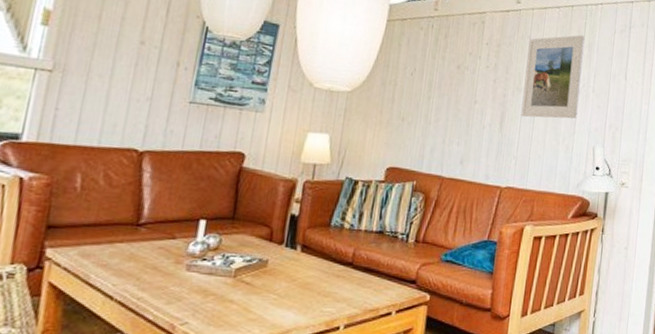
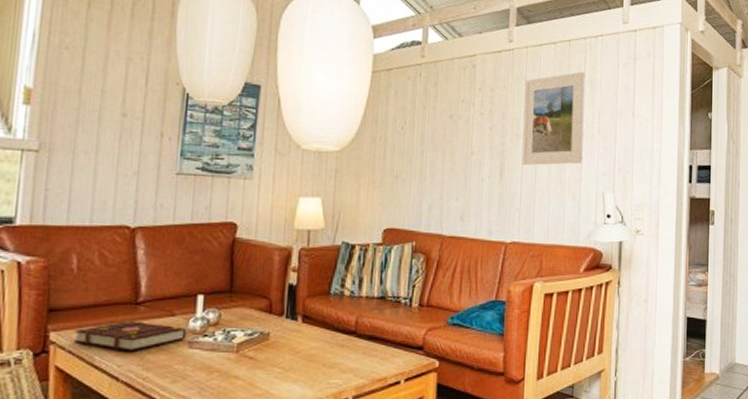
book: none [70,240,186,271] -> present [74,320,187,352]

